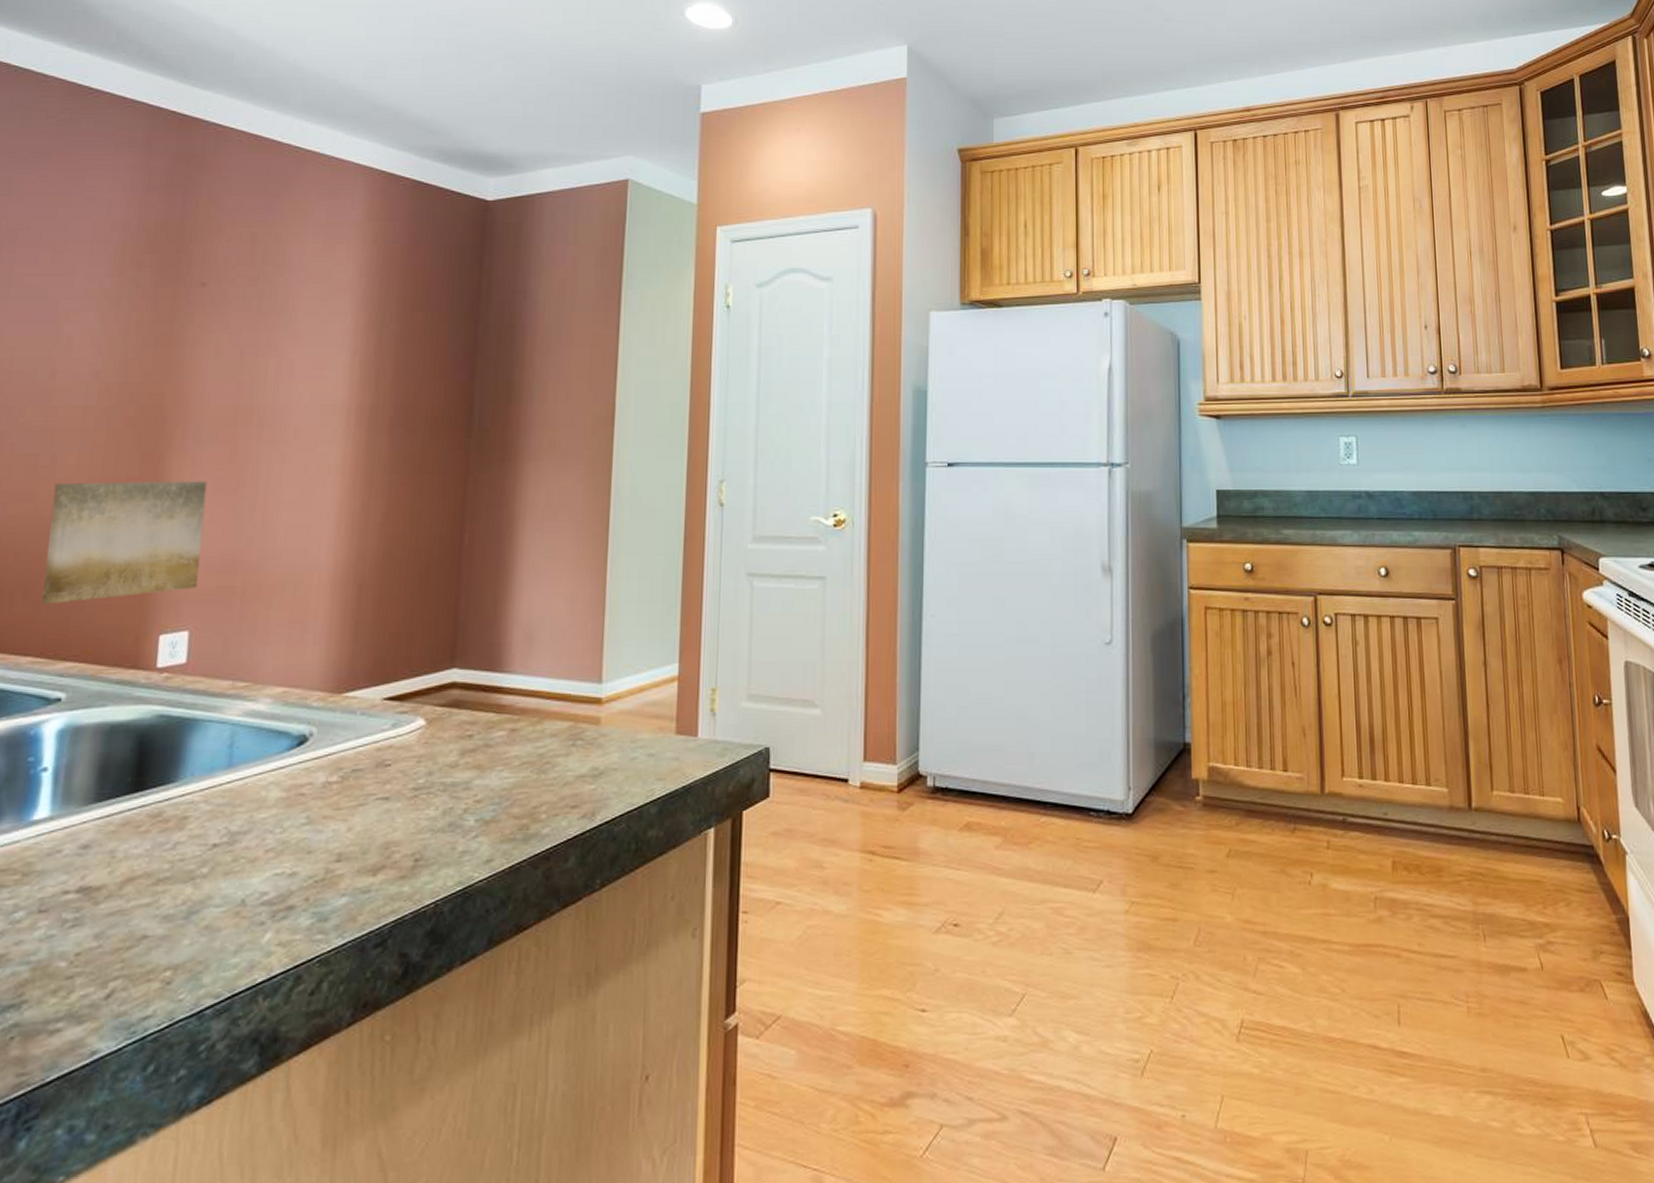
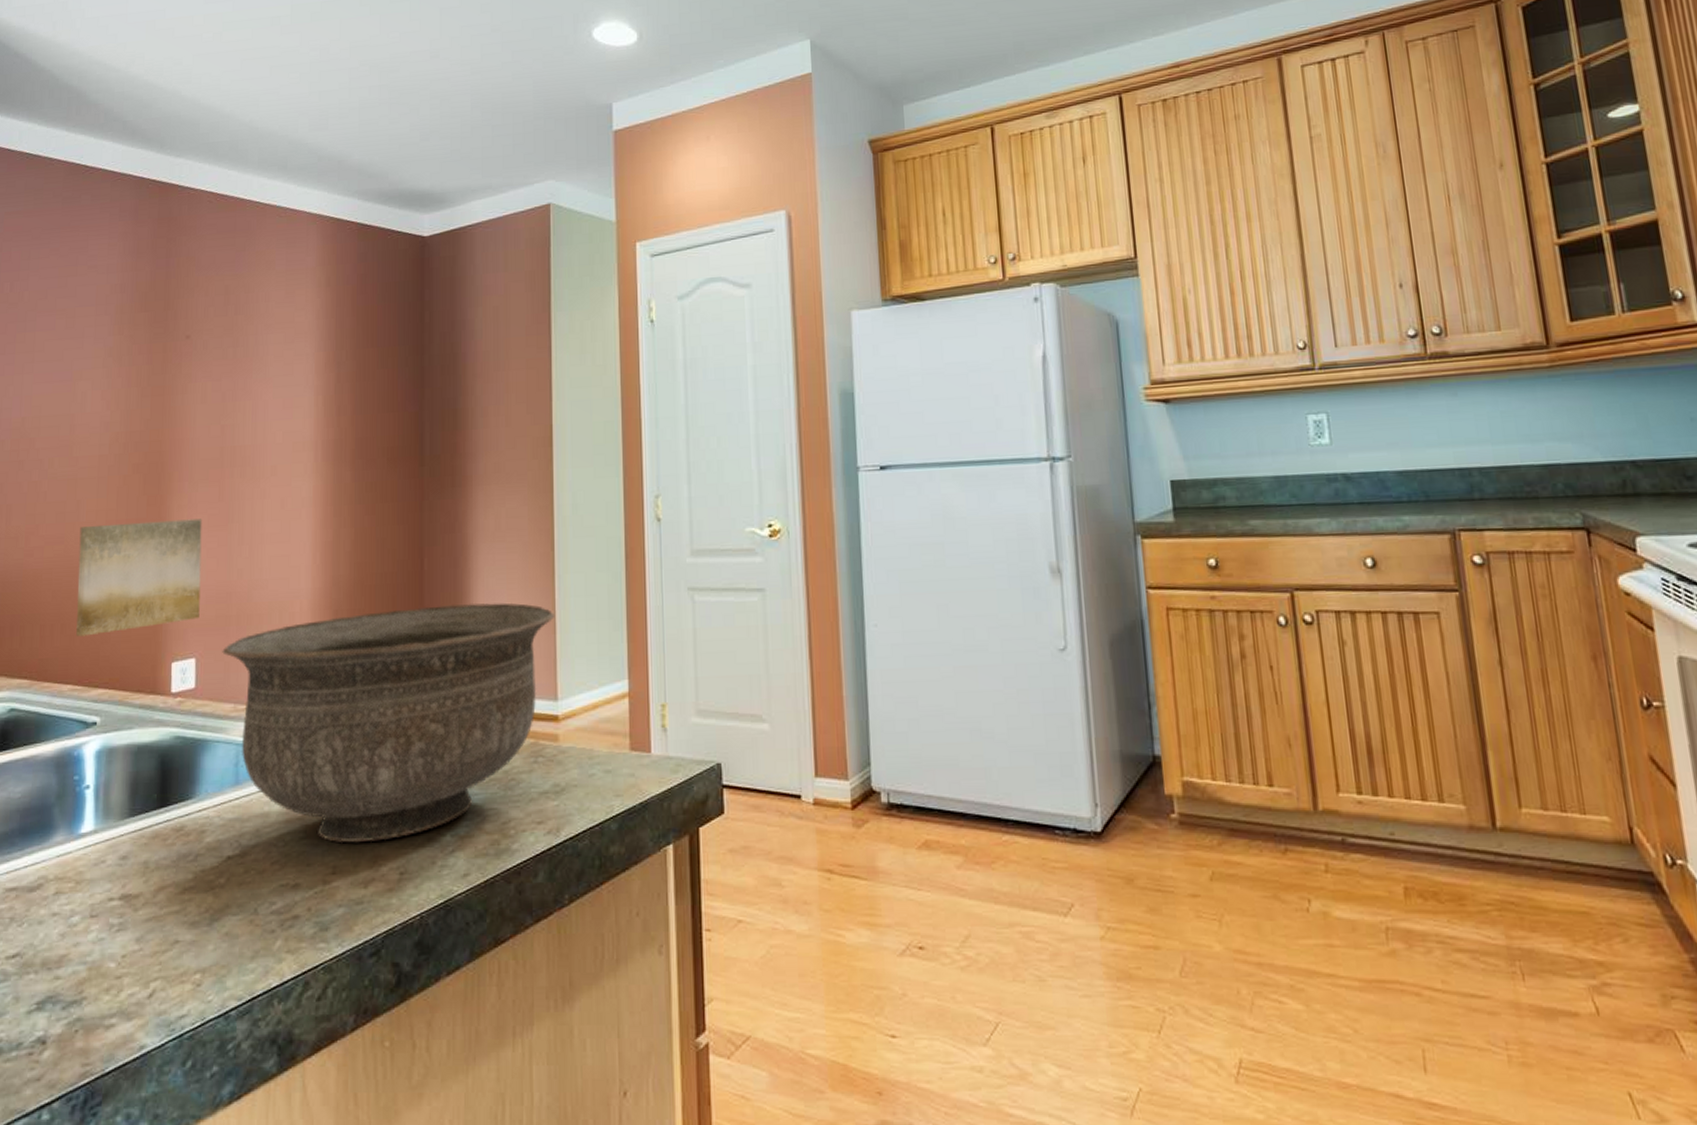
bowl: none [222,581,604,828] -> present [222,602,554,842]

